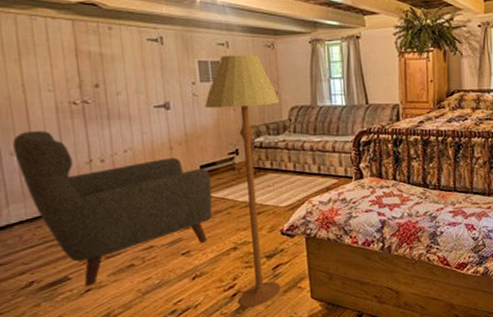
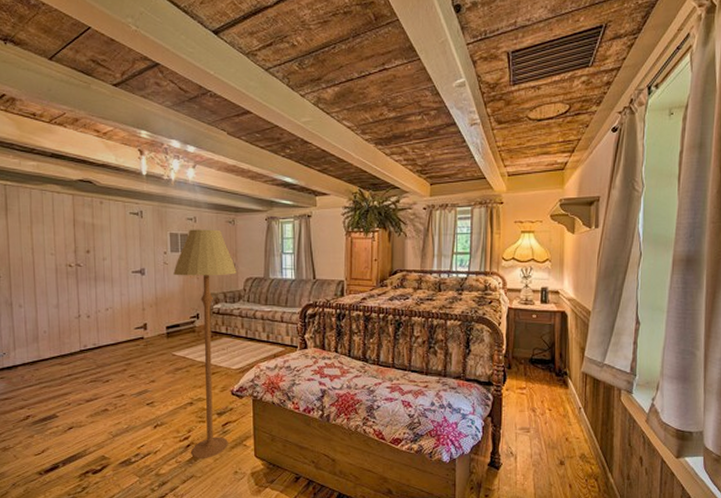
chair: present [13,131,213,286] -> none [22,288,175,424]

